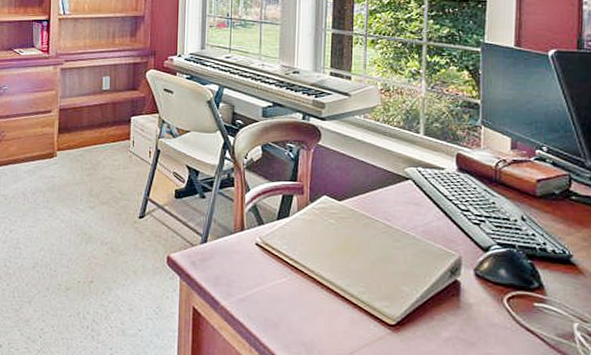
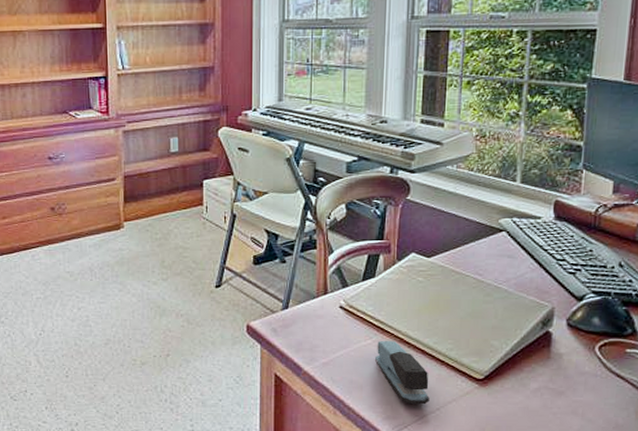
stapler: none [290,279,343,348] -> present [375,340,430,405]

